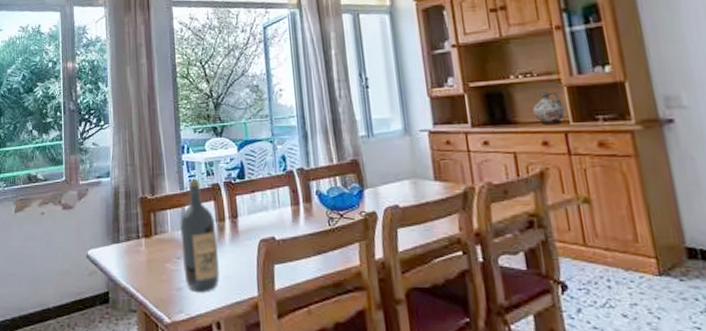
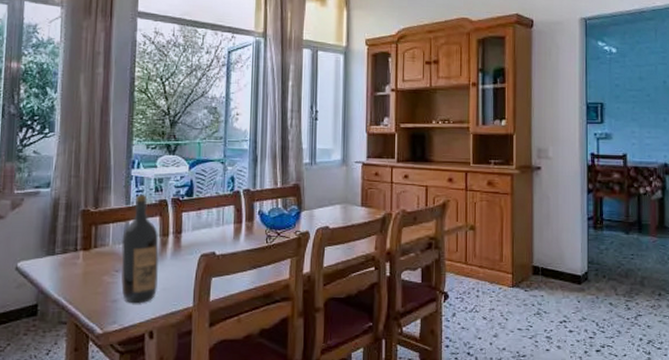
ceramic jug: present [532,91,565,126] -> none [445,136,468,165]

